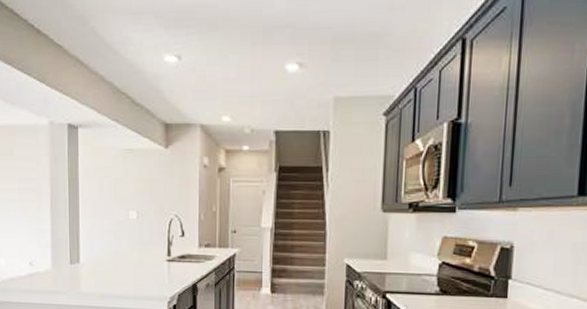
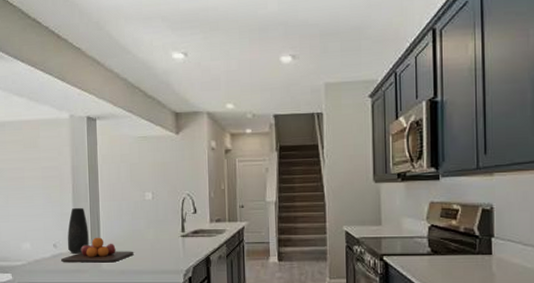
chopping board: none [37,257,115,285] -> present [61,237,134,263]
vase: none [44,223,67,274] -> present [67,207,89,254]

